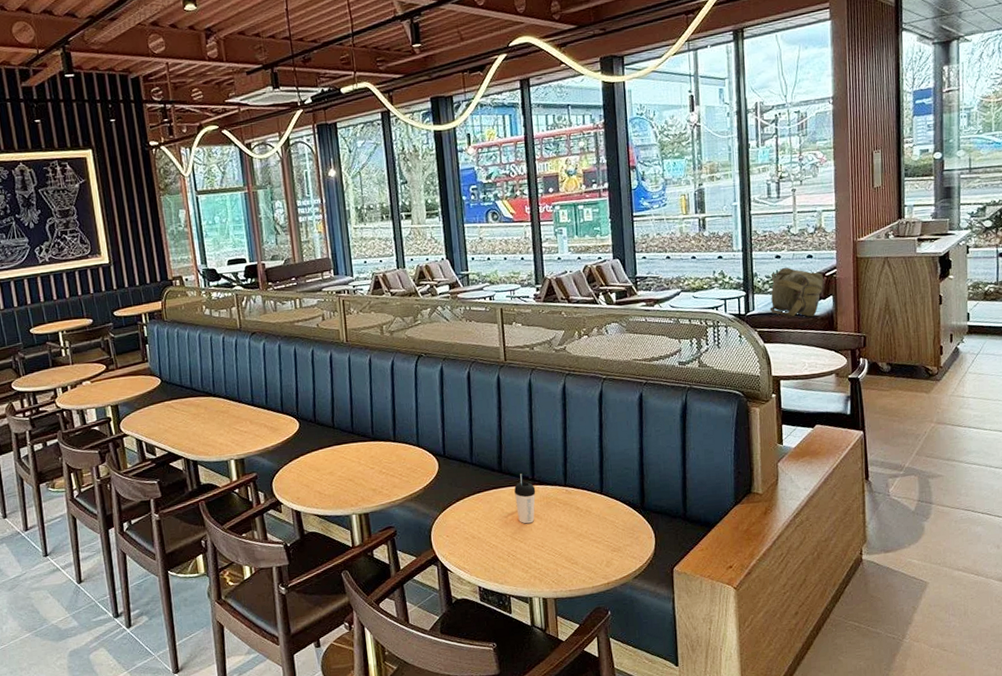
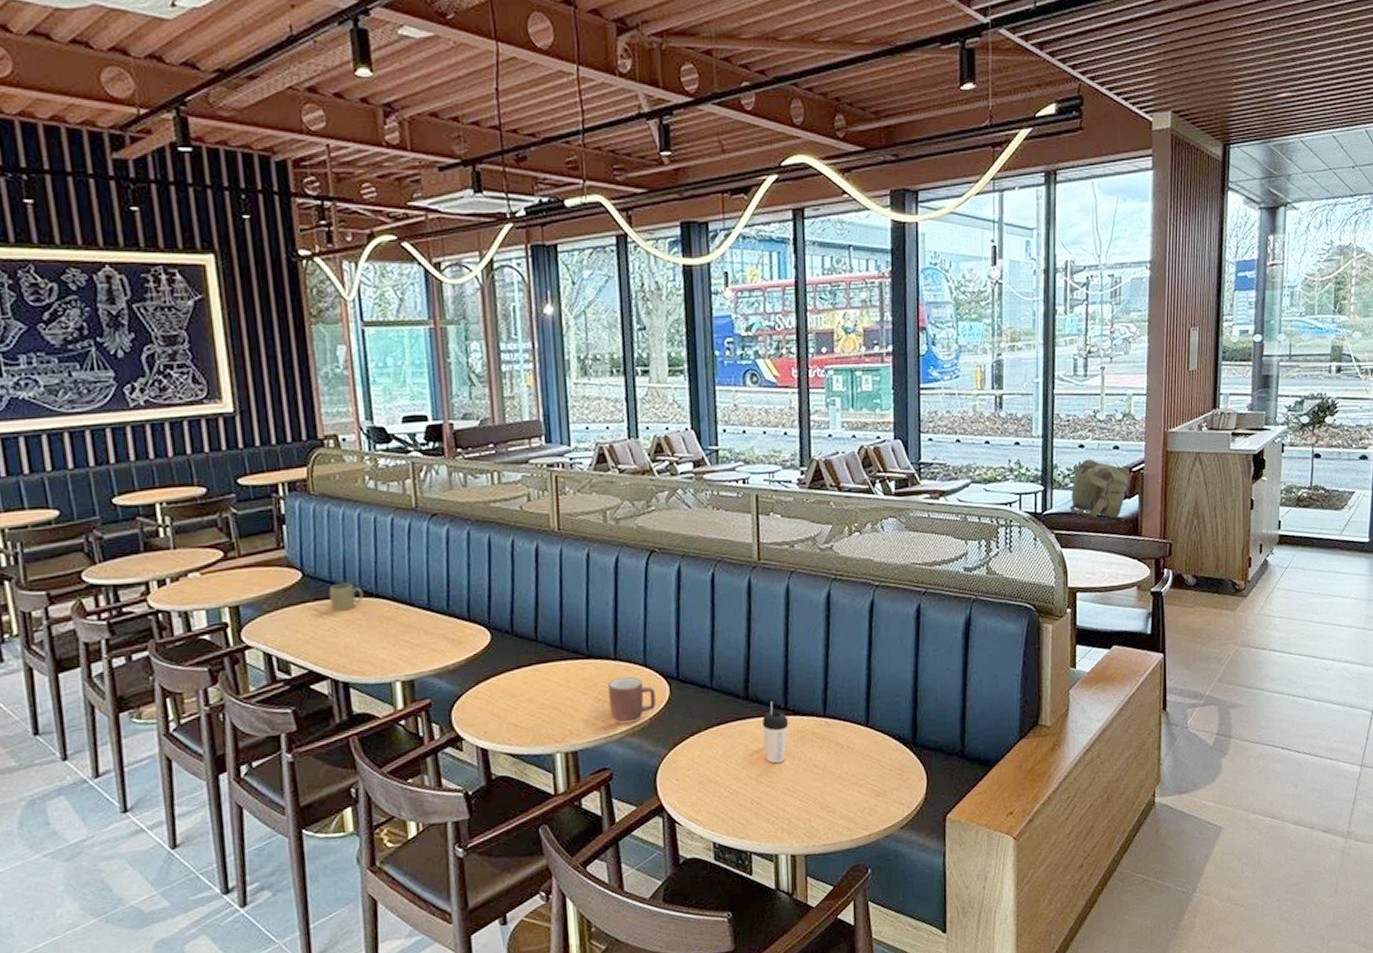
mug: none [180,386,205,408] -> present [329,582,364,612]
mug: none [389,454,428,492] -> present [607,676,656,724]

